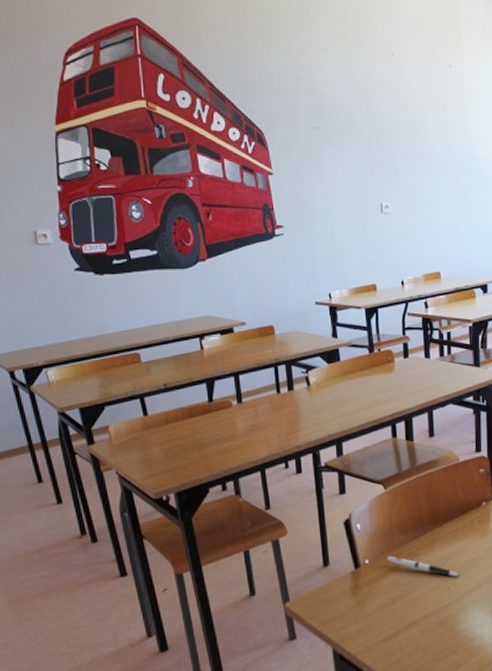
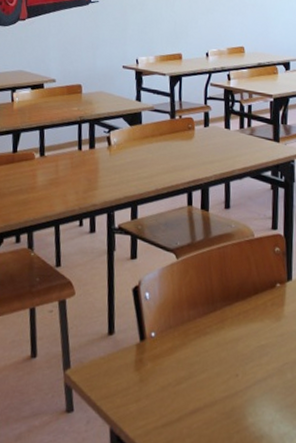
pen: present [386,556,461,576] -> none [173,331,251,362]

